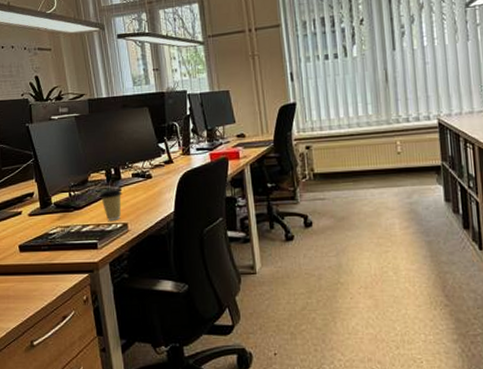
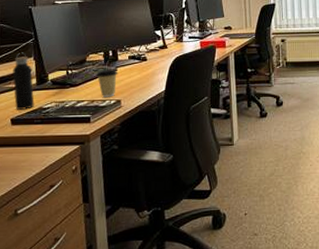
water bottle: none [16,174,40,236] -> present [13,52,35,110]

